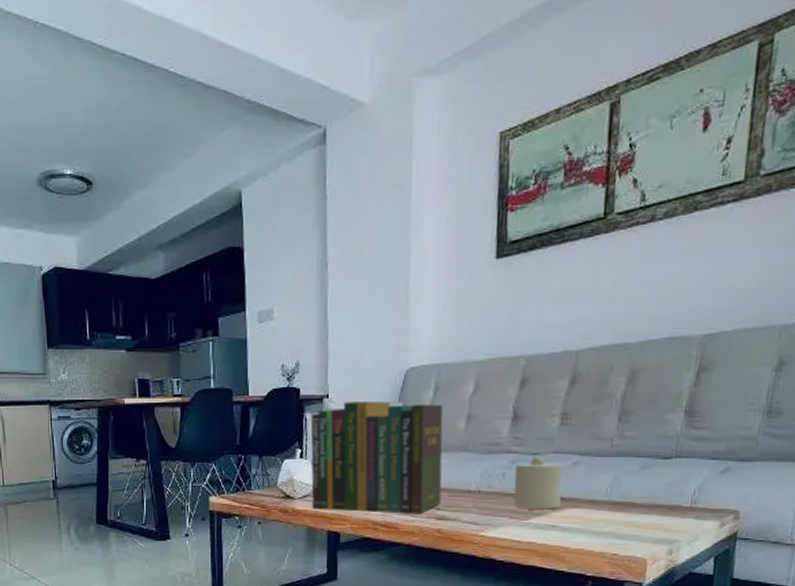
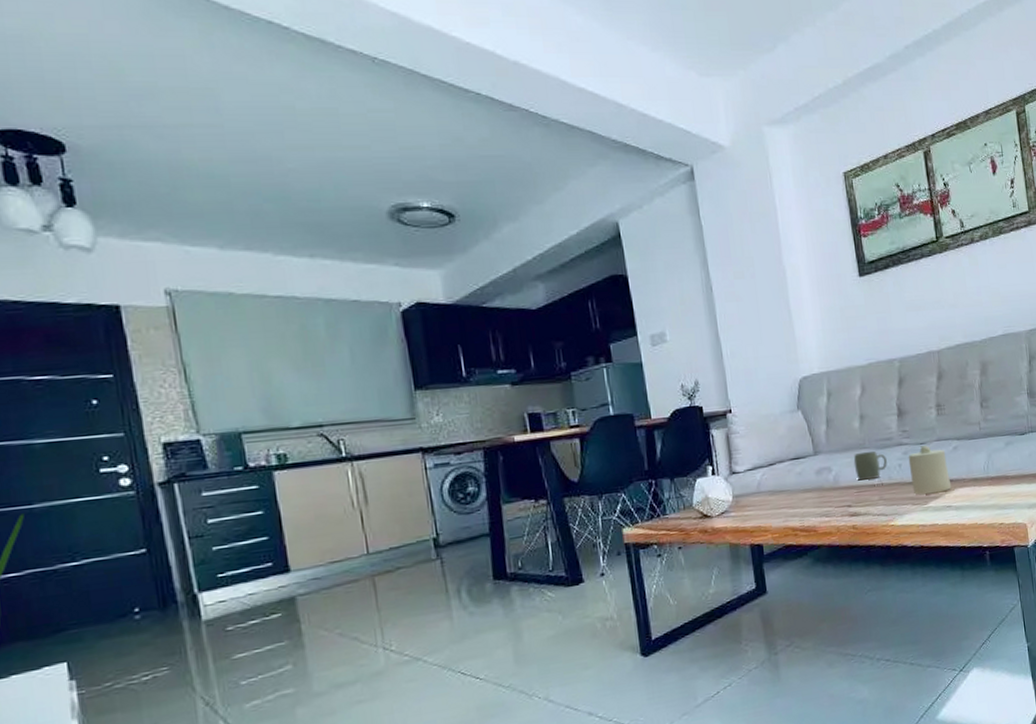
books: present [310,402,443,514] -> none [717,408,851,525]
mug: none [450,454,490,484] -> present [853,450,887,481]

